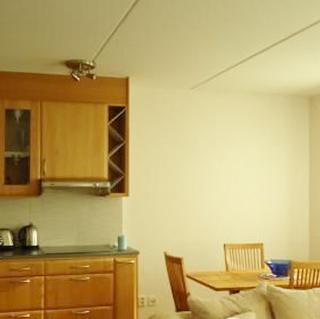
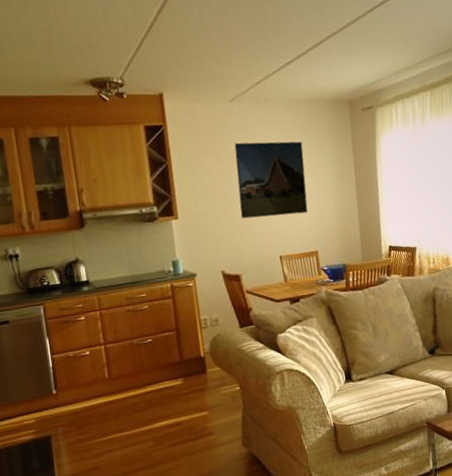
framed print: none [189,128,258,204] -> present [234,141,308,219]

